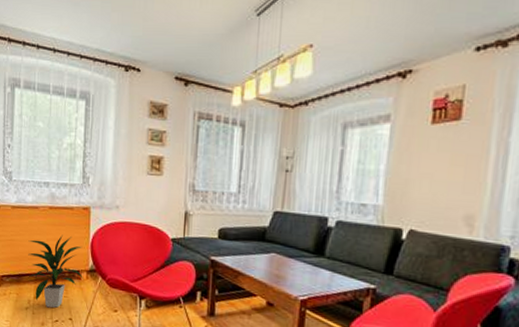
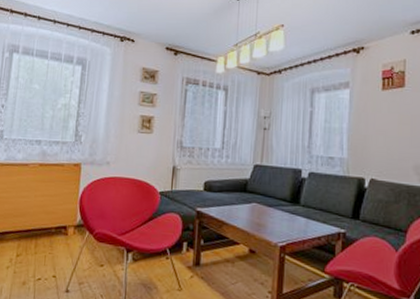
indoor plant: present [28,234,84,308] -> none [11,191,72,266]

